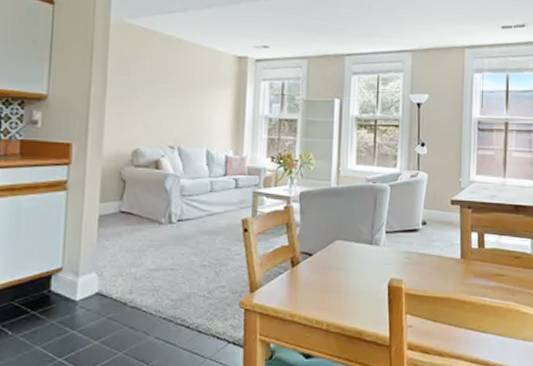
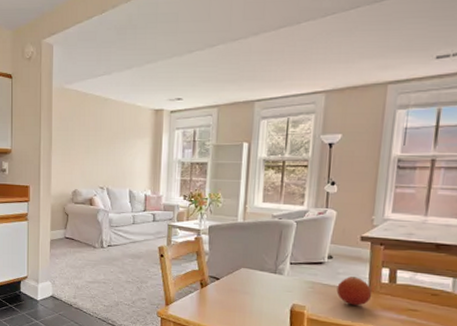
fruit: none [432,243,464,275] -> present [336,277,372,306]

